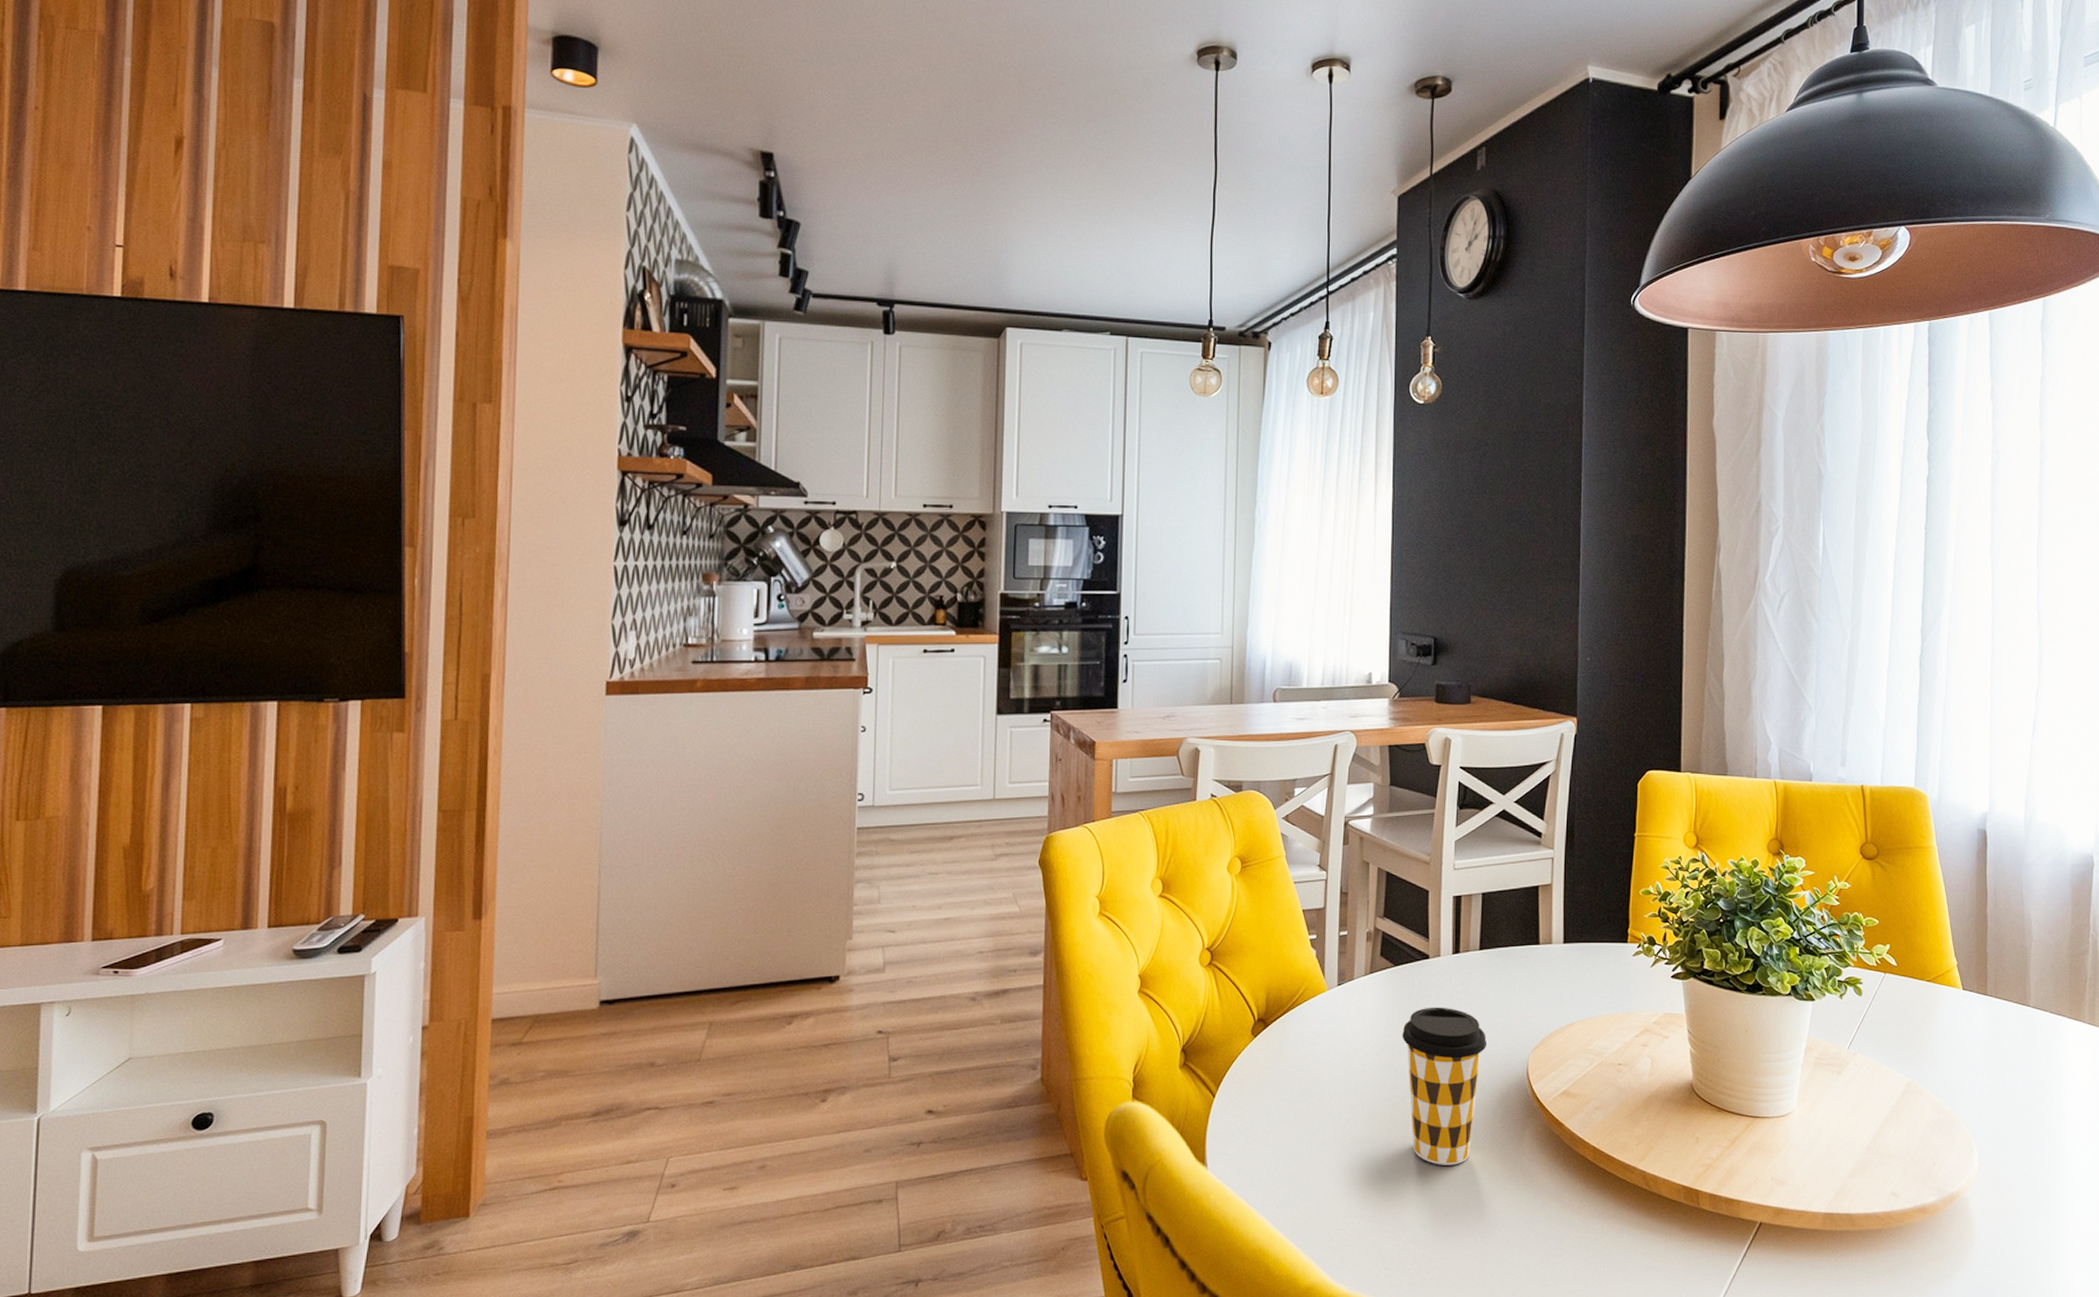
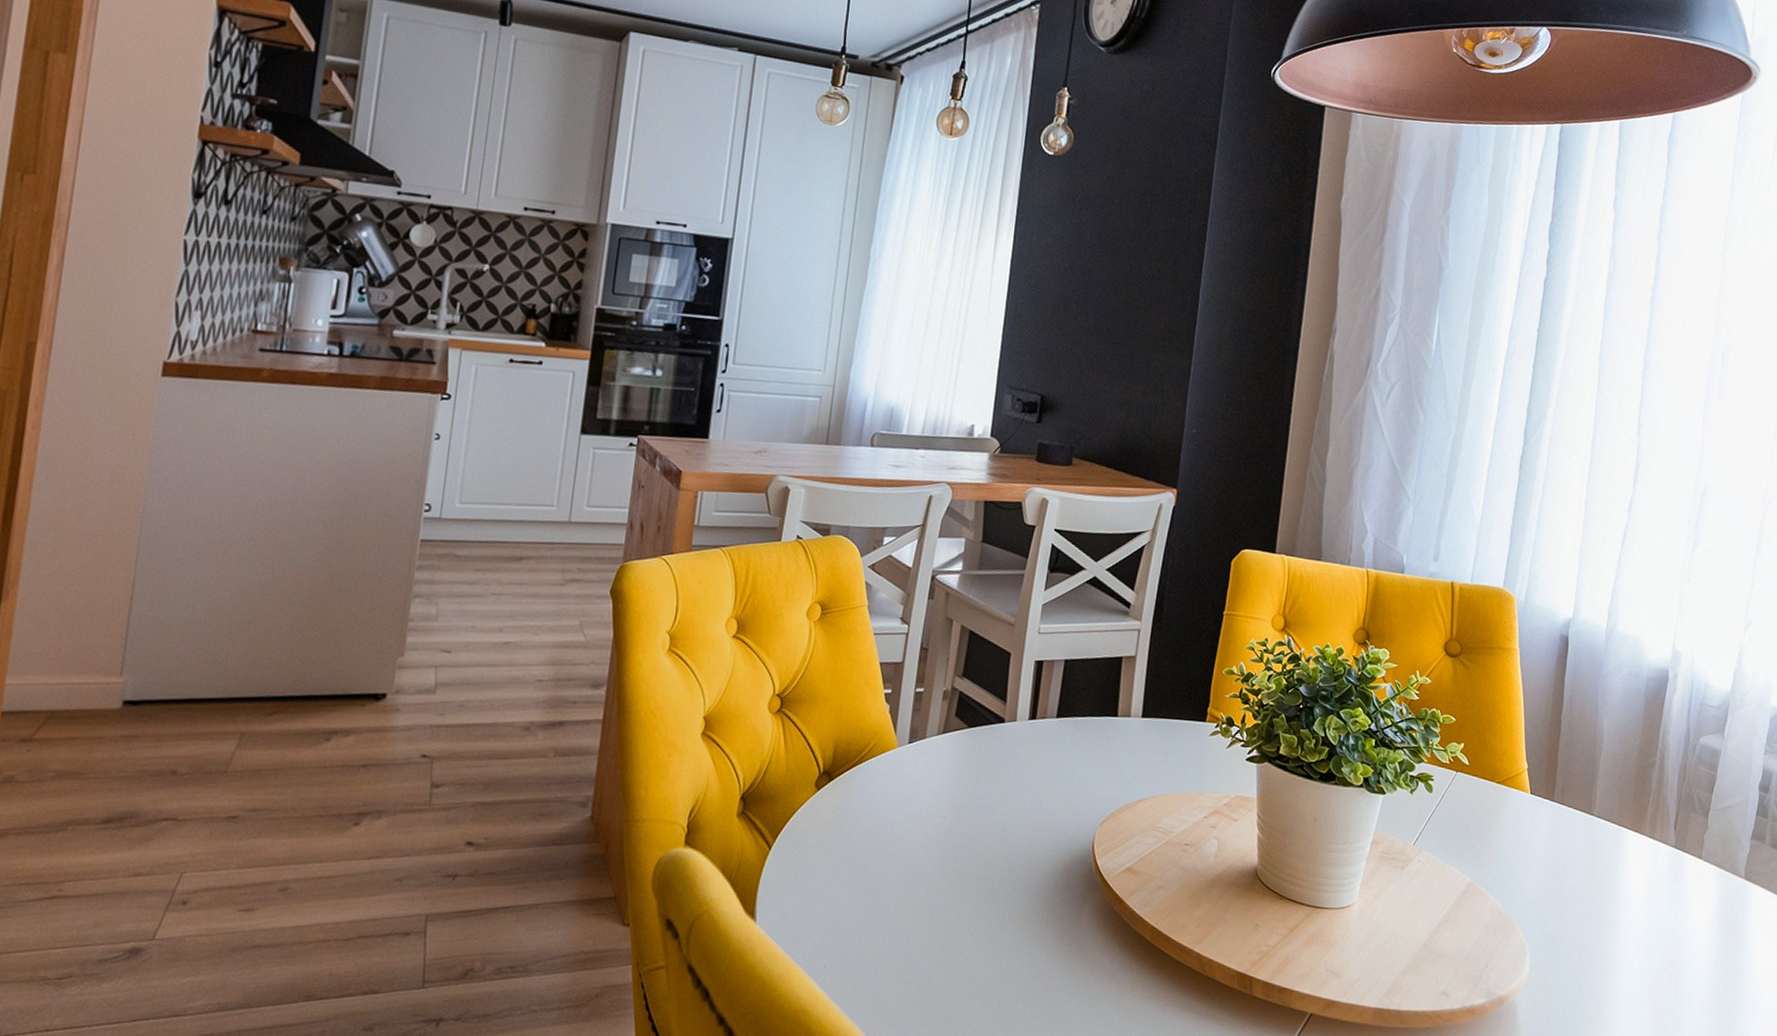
coffee cup: present [1402,1007,1488,1165] -> none [969,772,1056,936]

